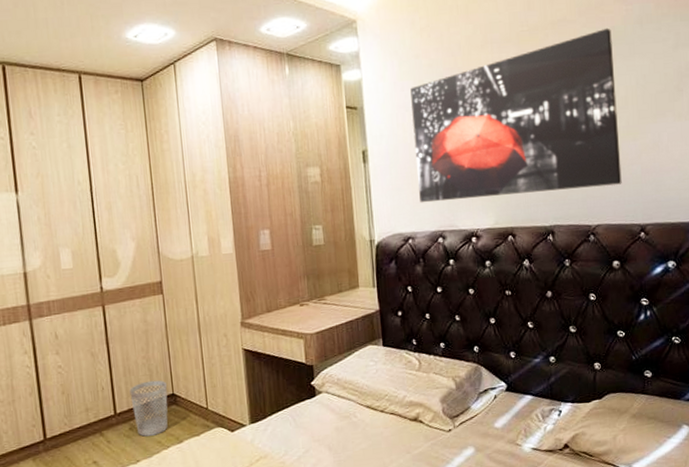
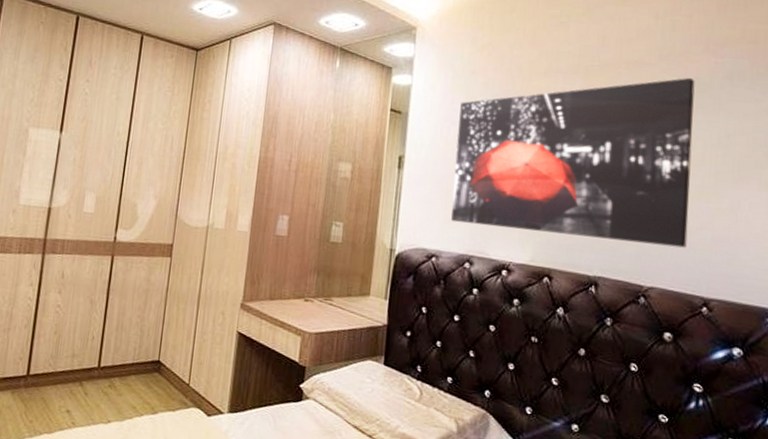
wastebasket: present [129,380,168,437] -> none [115,341,155,400]

